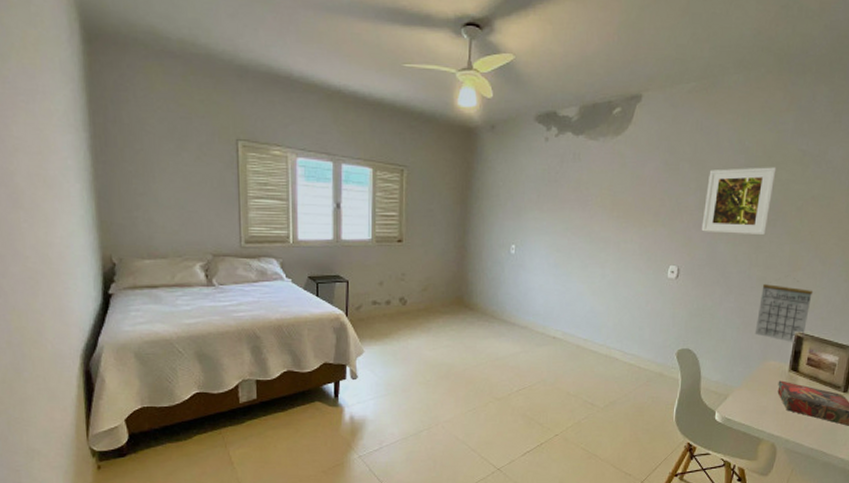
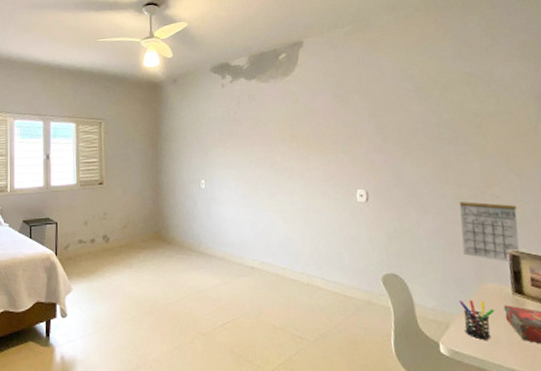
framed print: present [701,167,777,236] -> none [379,90,450,155]
pen holder: none [740,375,769,410] -> present [459,300,494,340]

